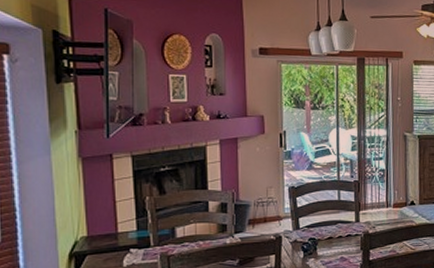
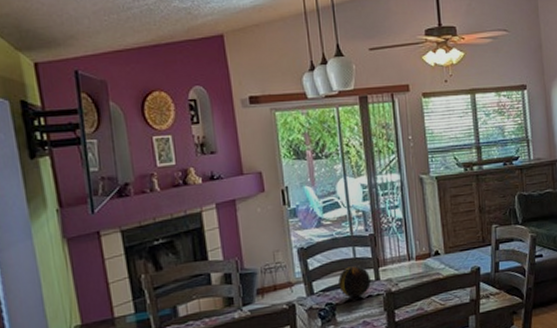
decorative orb: none [322,207,351,236] -> present [338,265,371,298]

